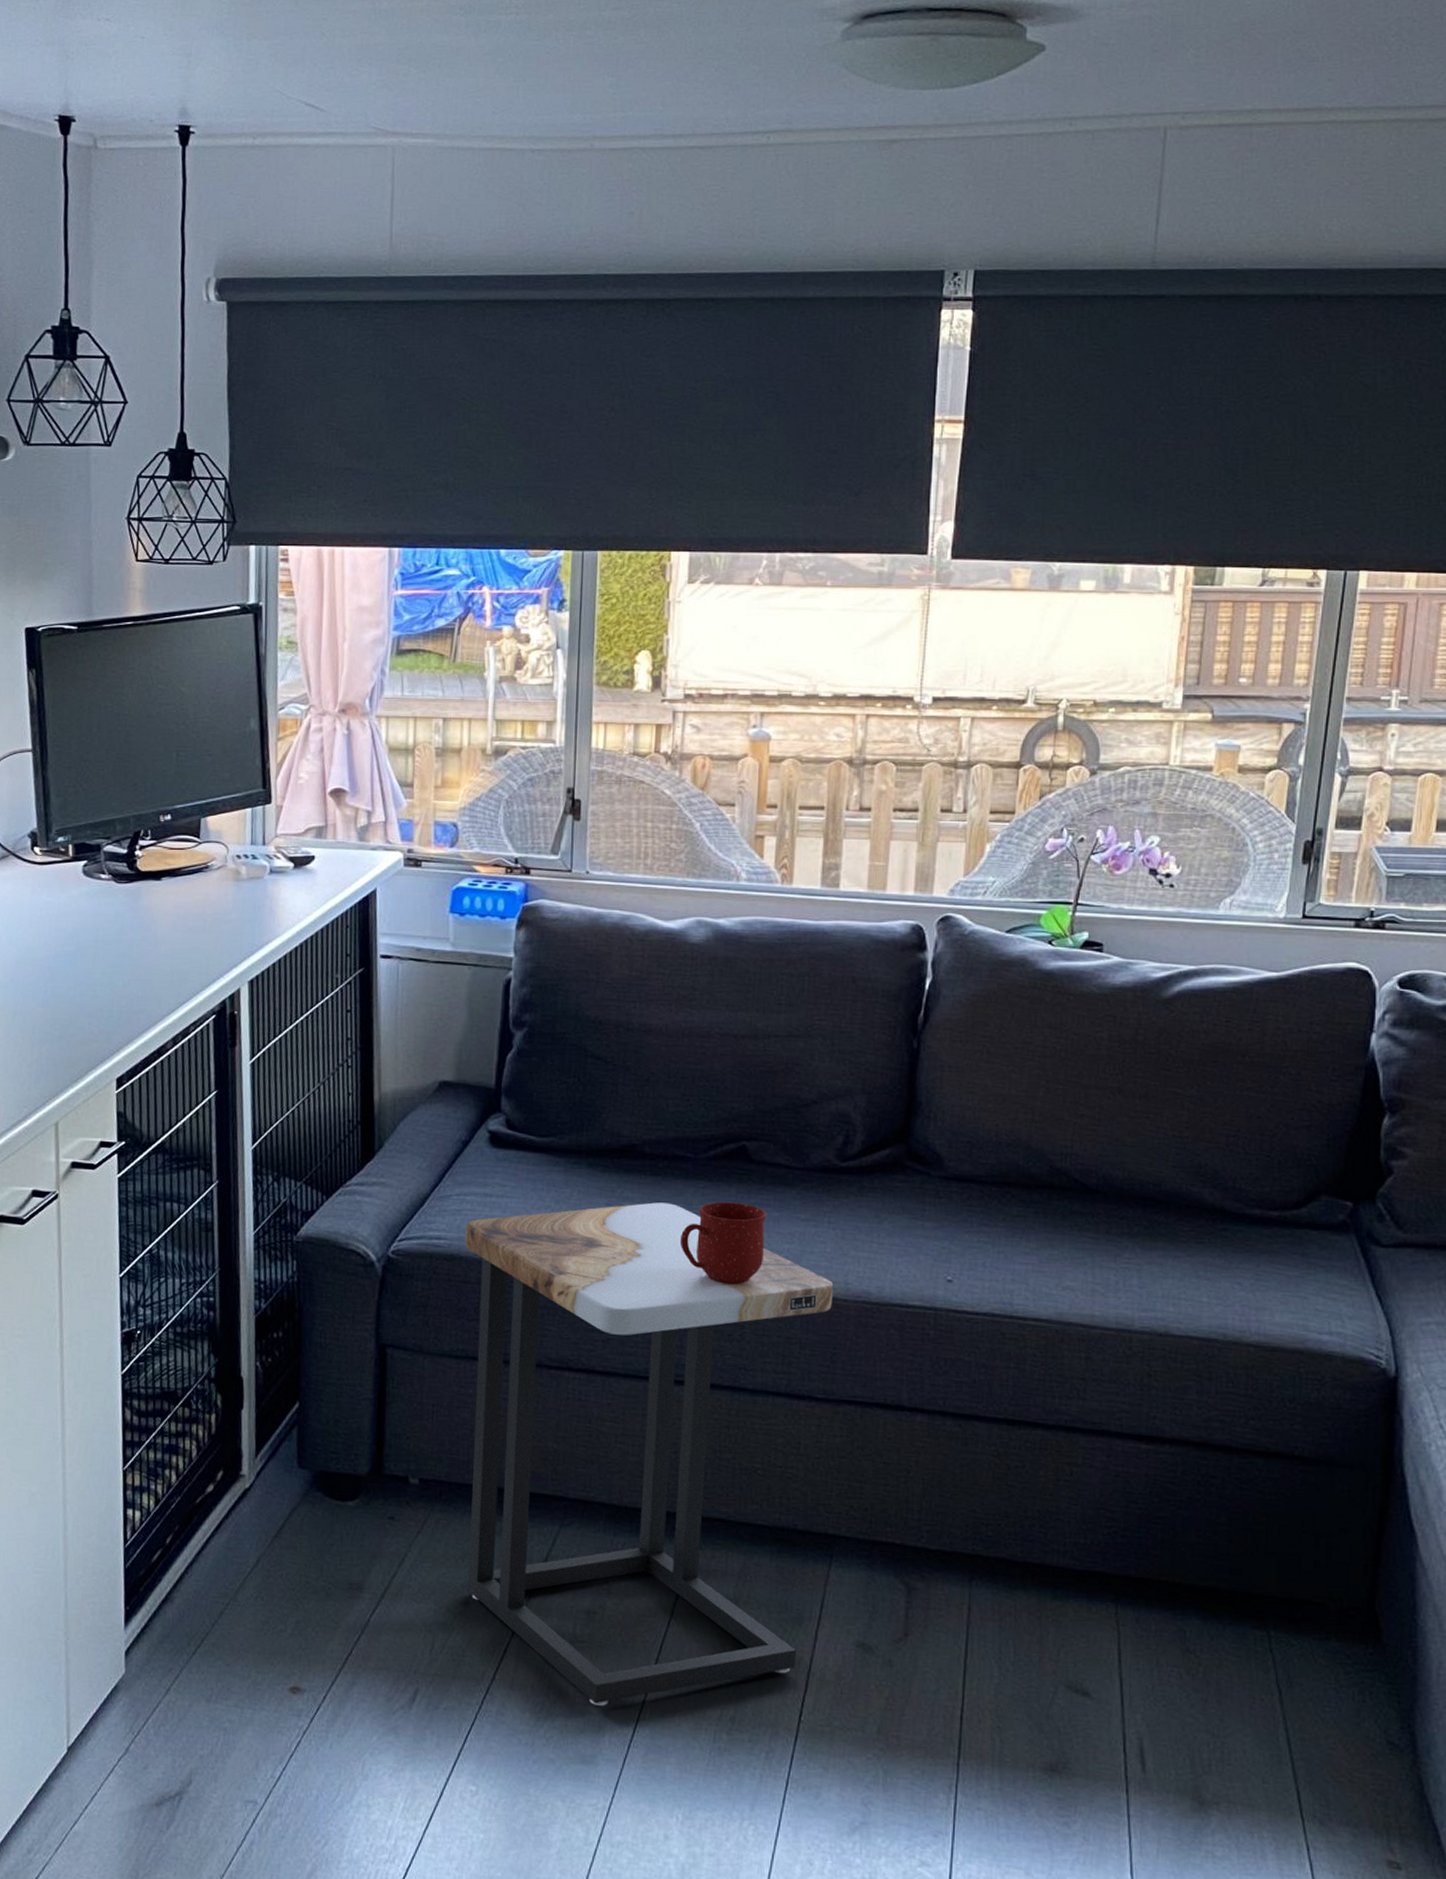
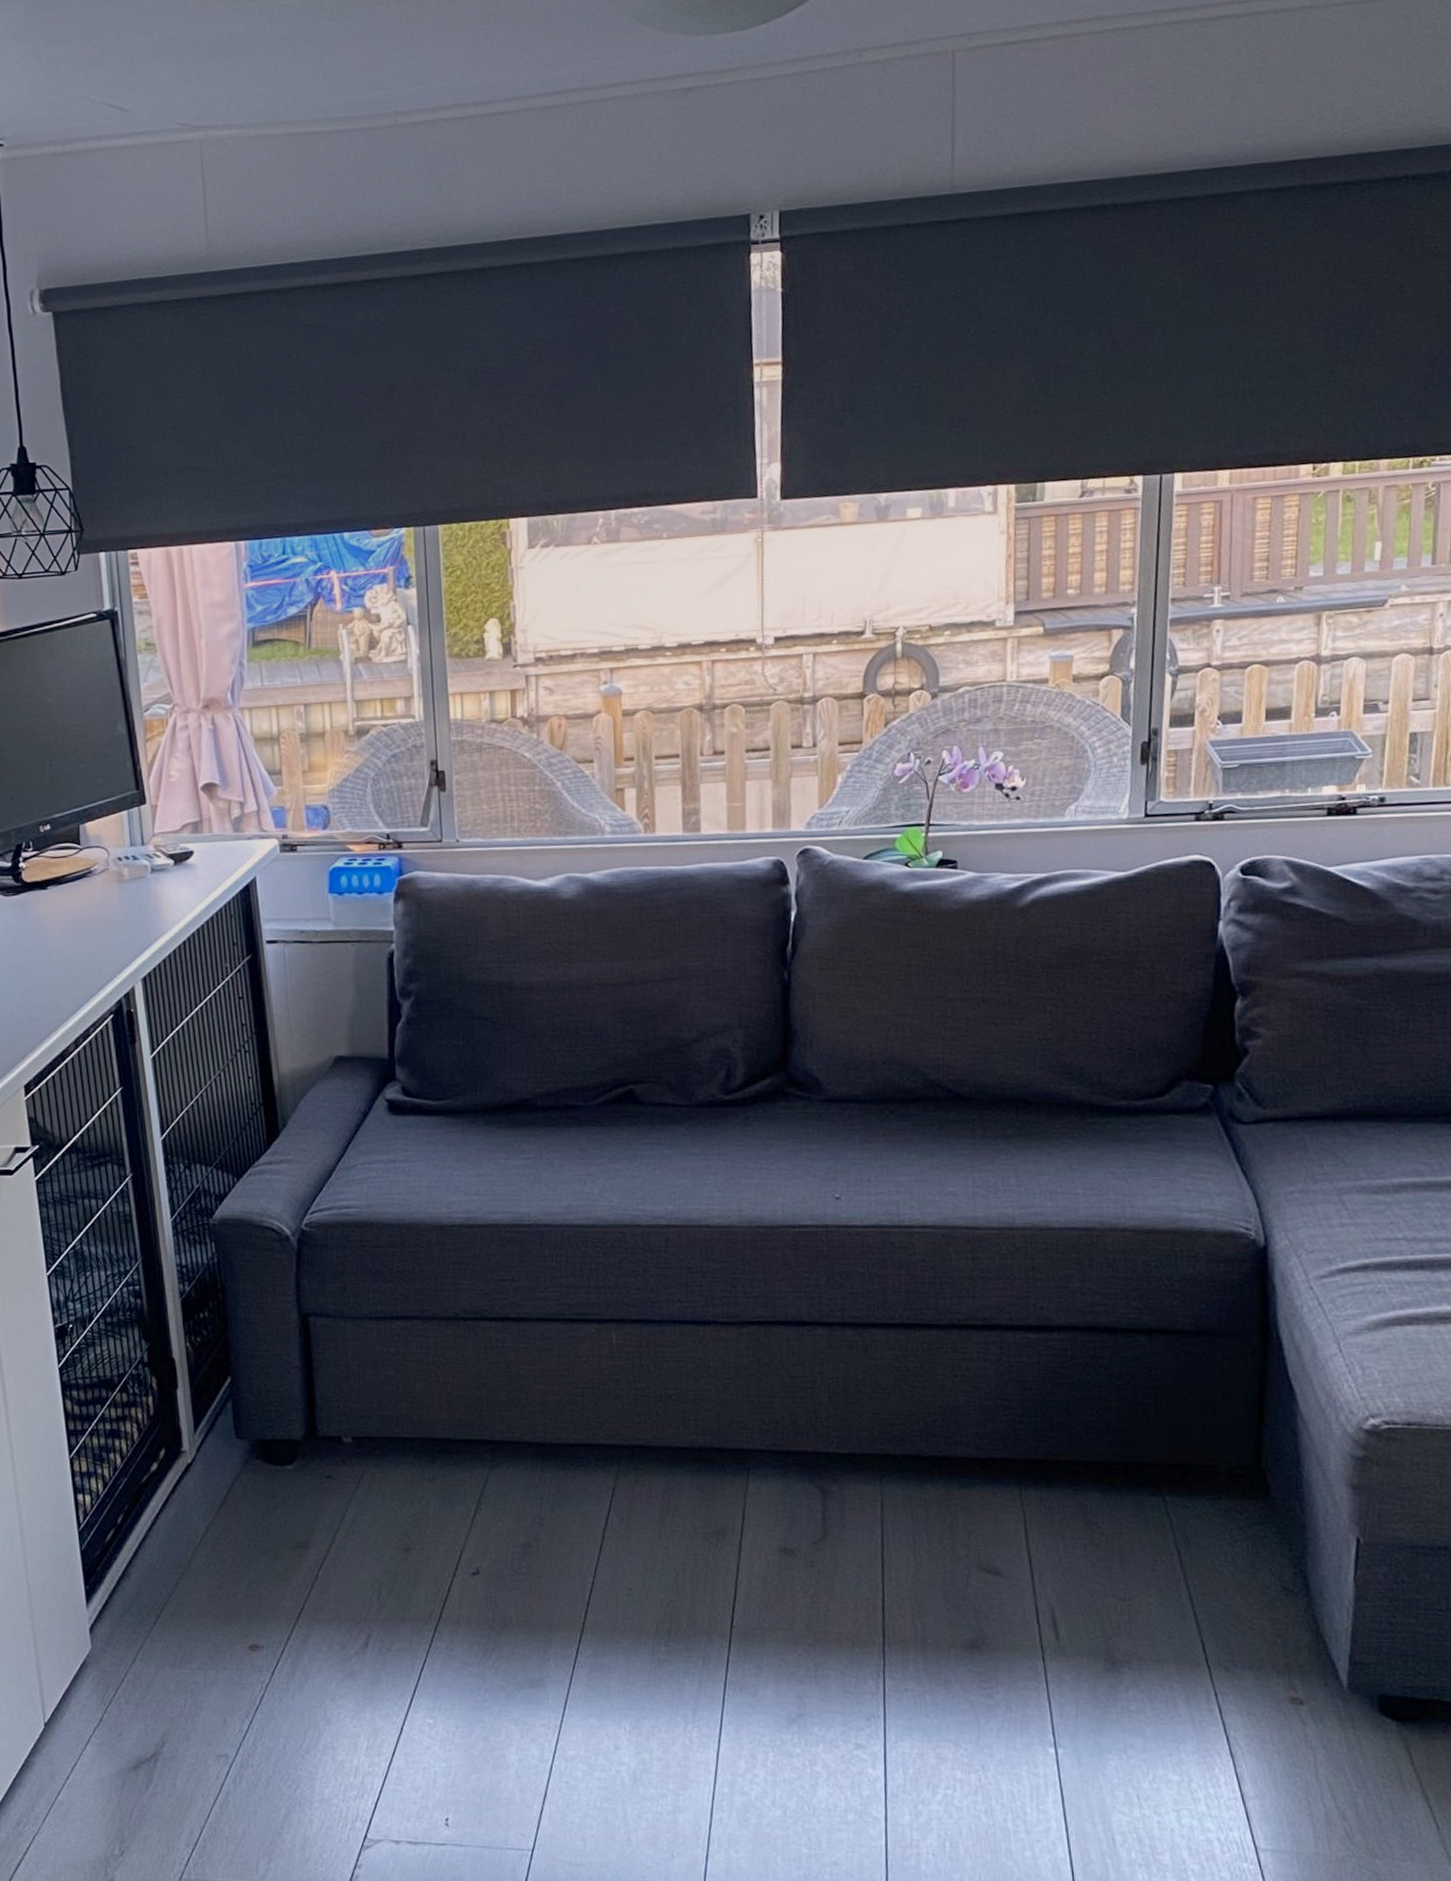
side table: present [465,1202,834,1706] -> none [374,1151,729,1632]
mug: present [679,1201,767,1285] -> none [578,1144,660,1223]

